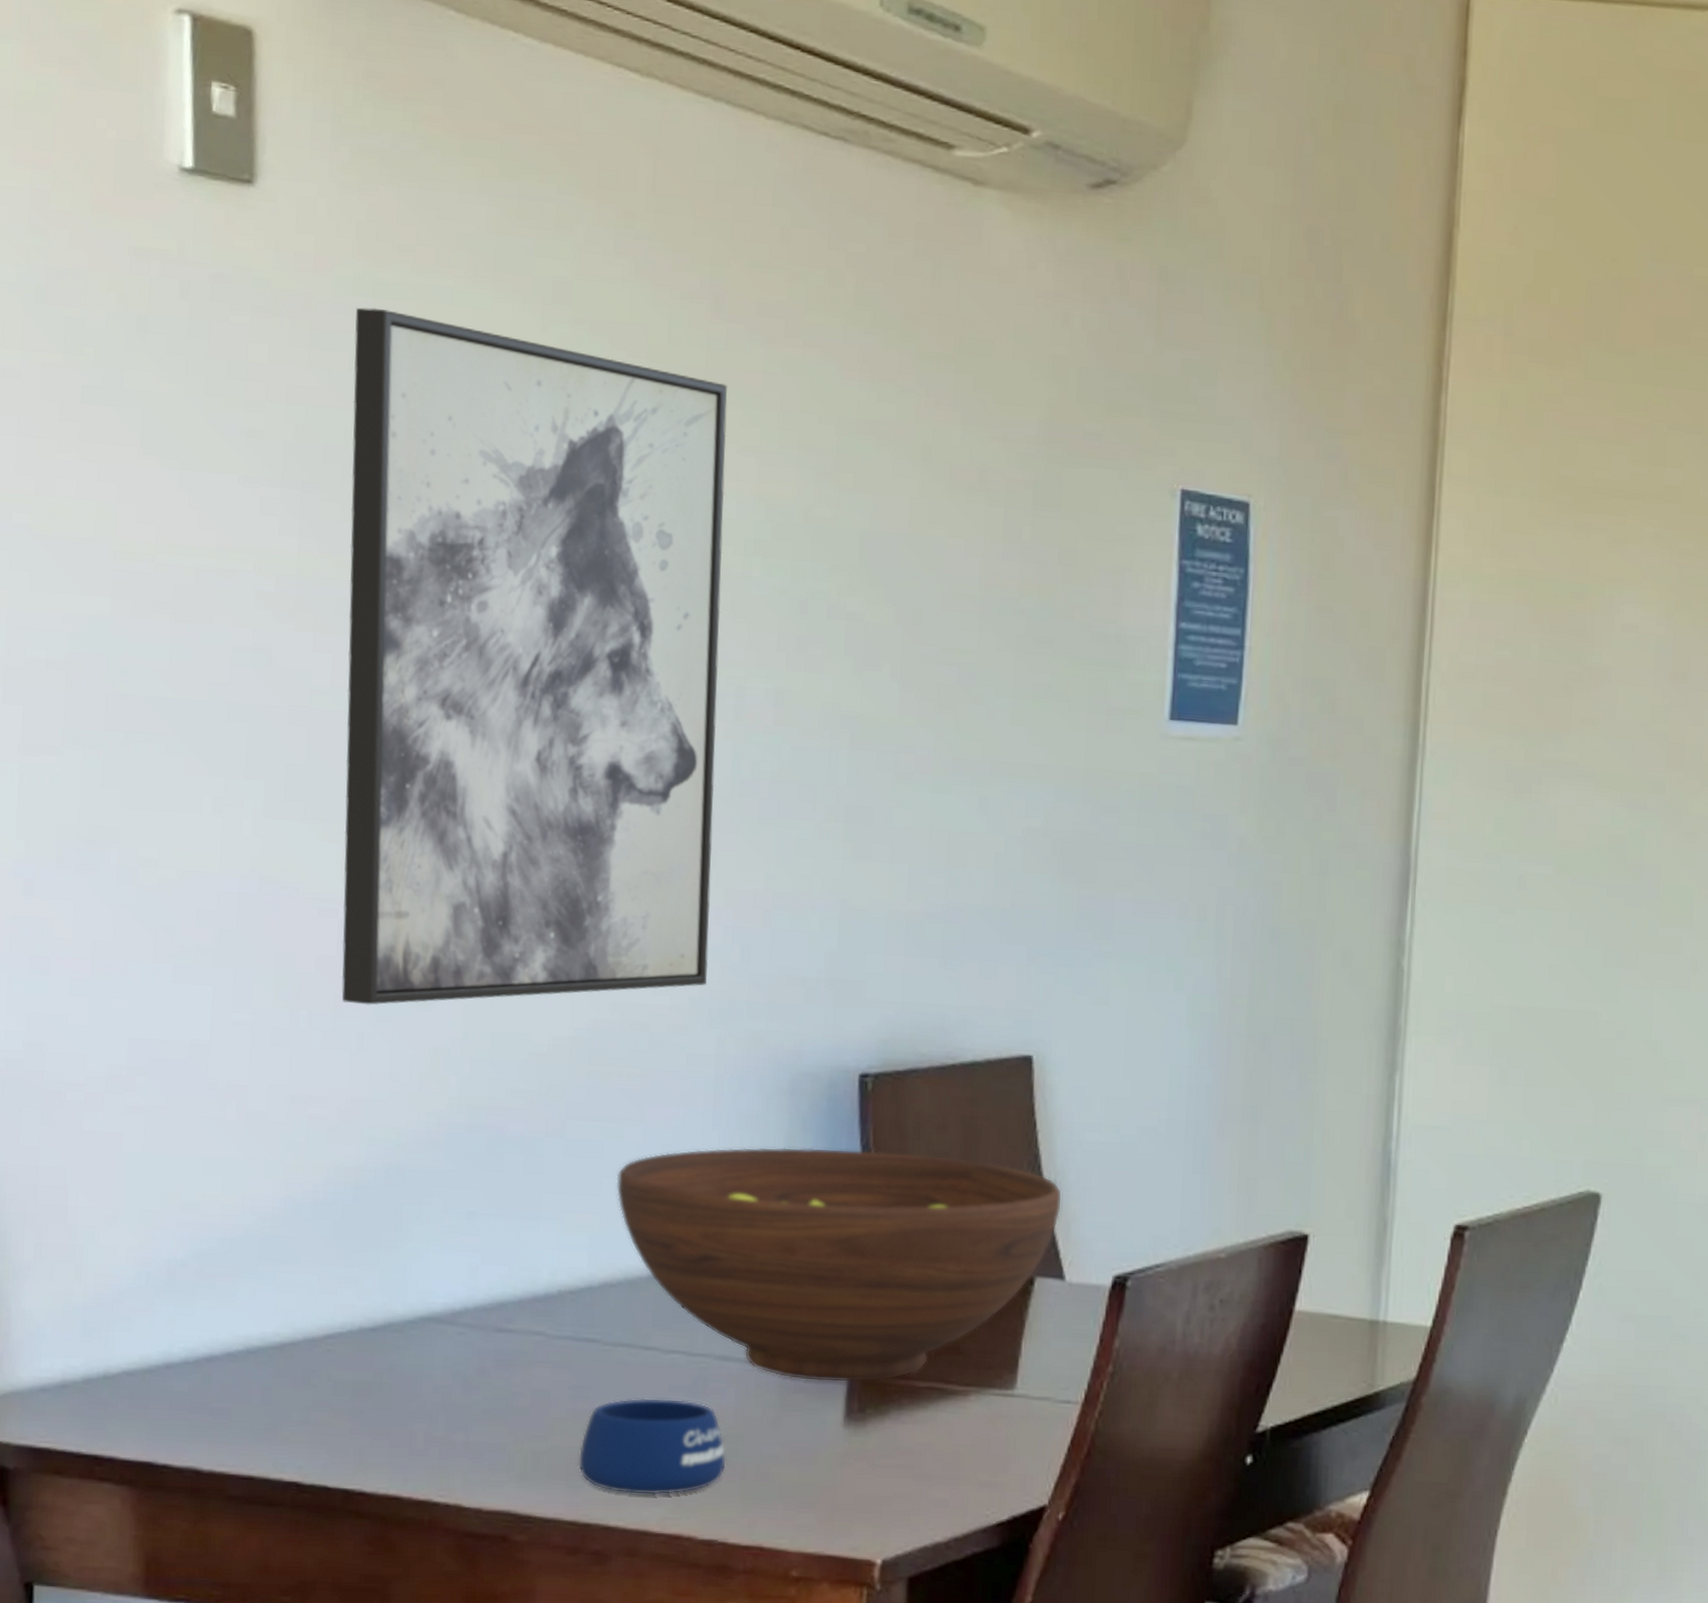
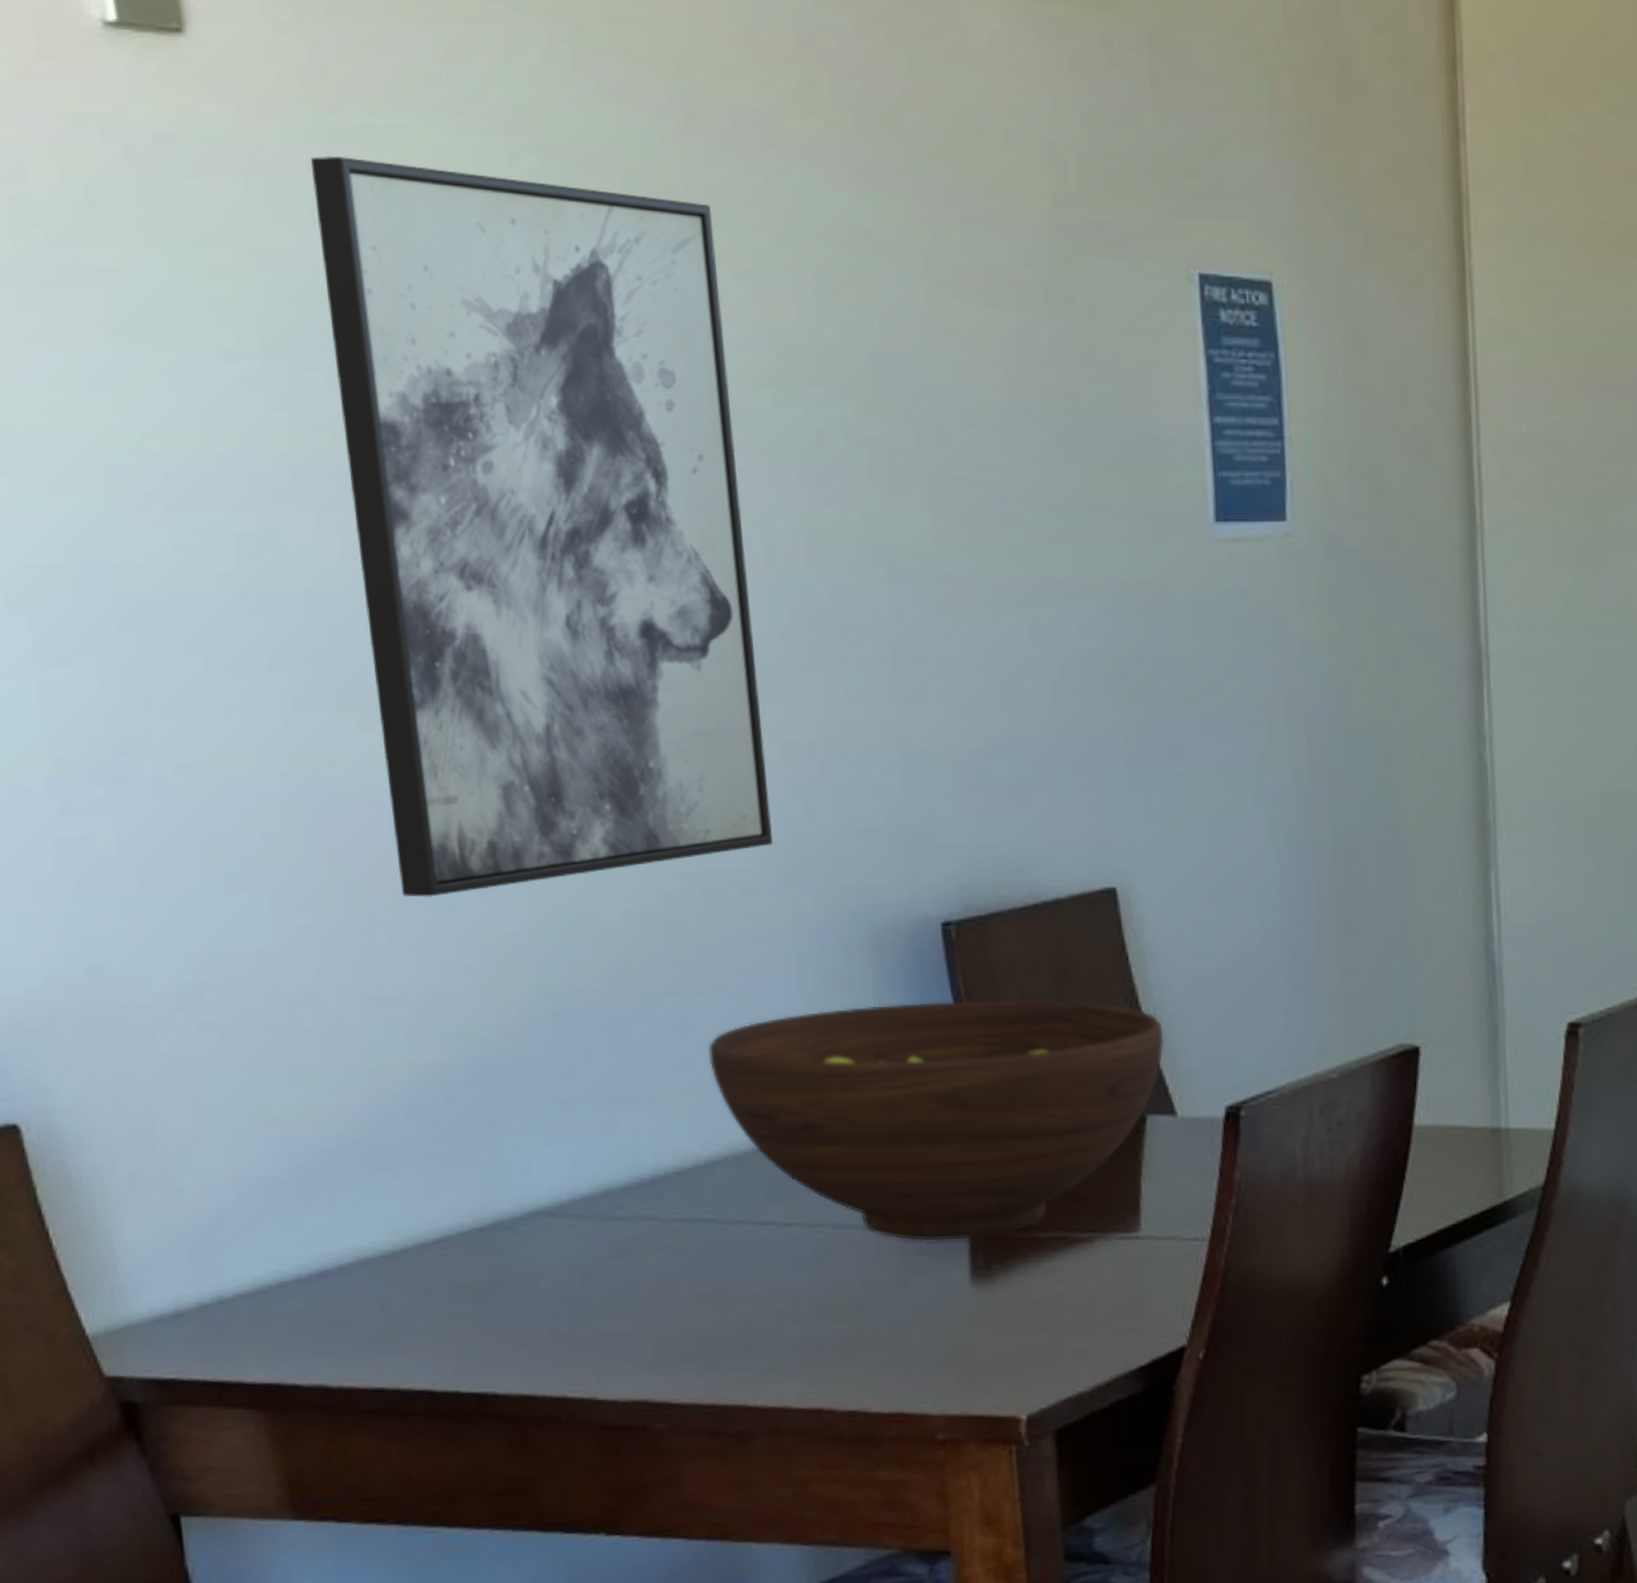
mug: present [577,1397,726,1495] -> none [707,1271,858,1372]

